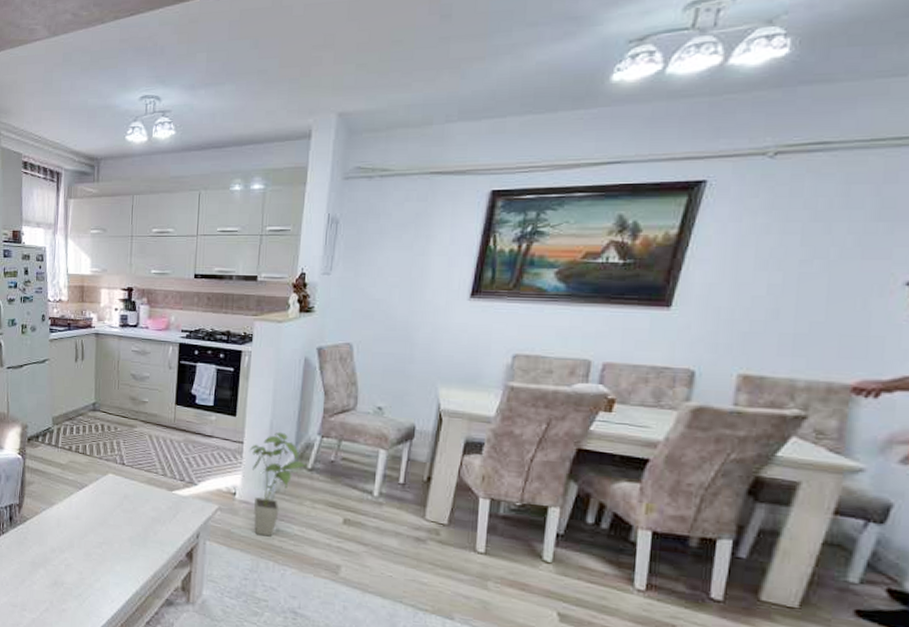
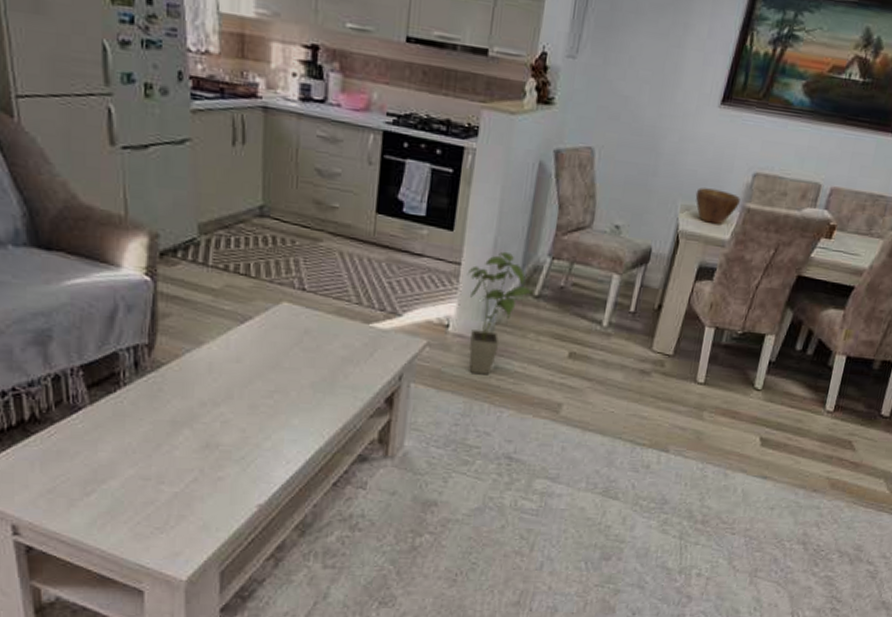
bowl: none [454,371,502,402] -> present [695,187,741,224]

